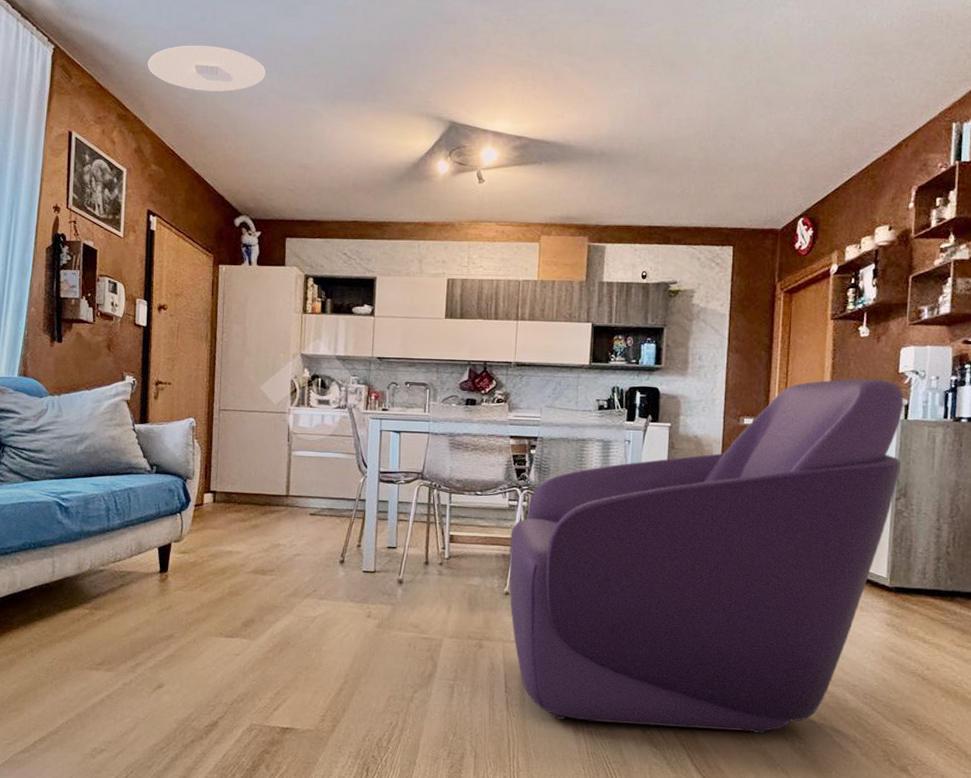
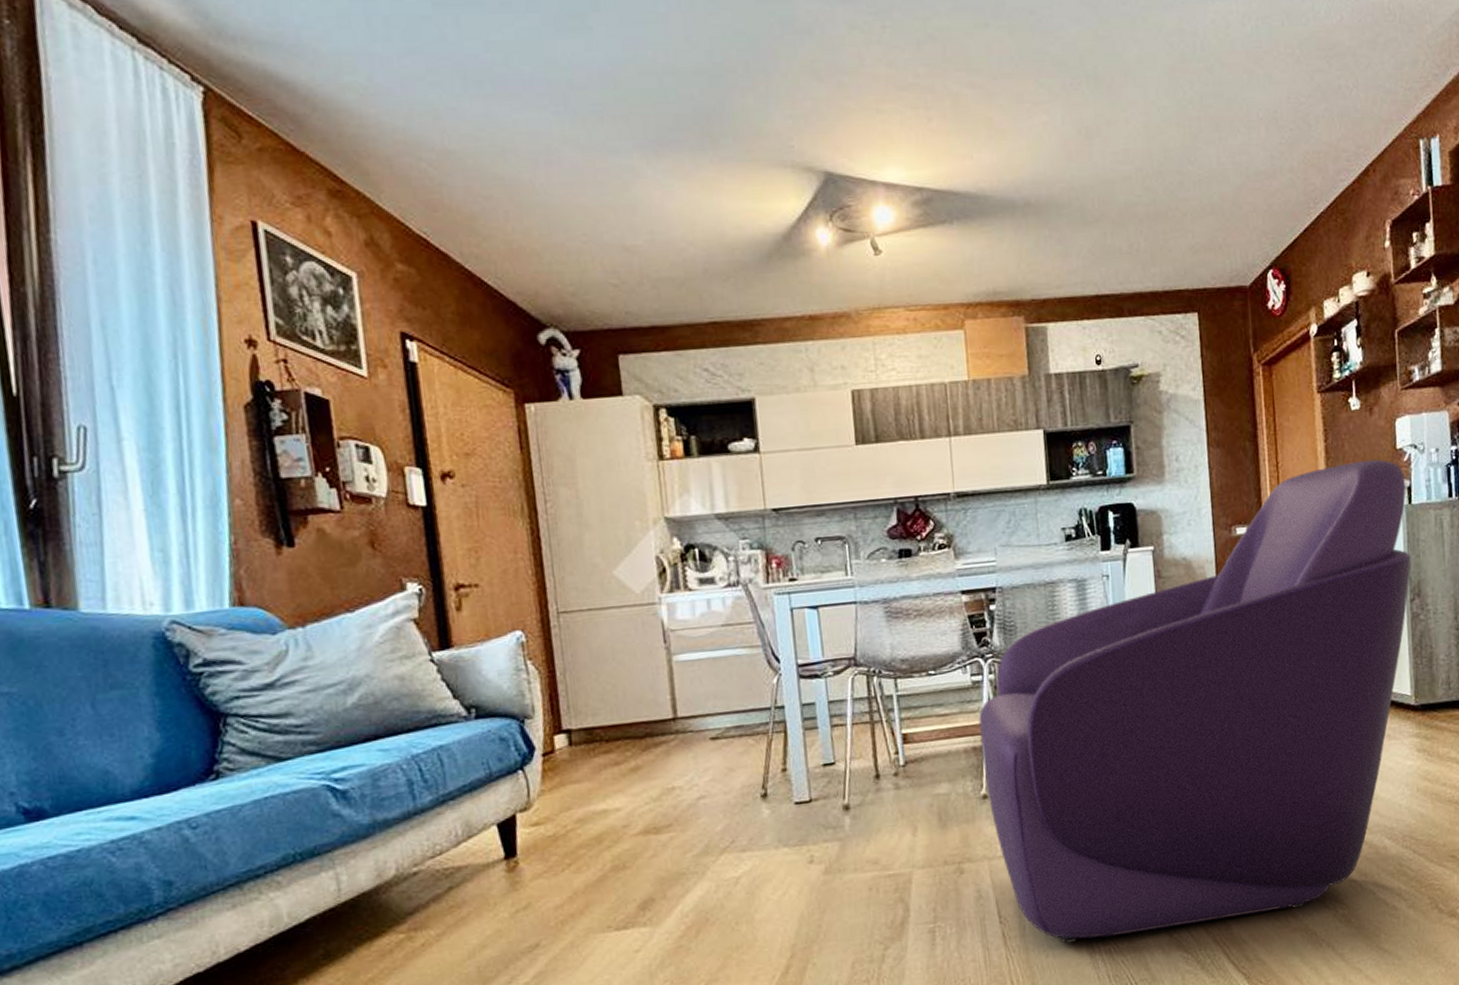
ceiling light: present [147,45,266,92] -> none [363,77,552,148]

